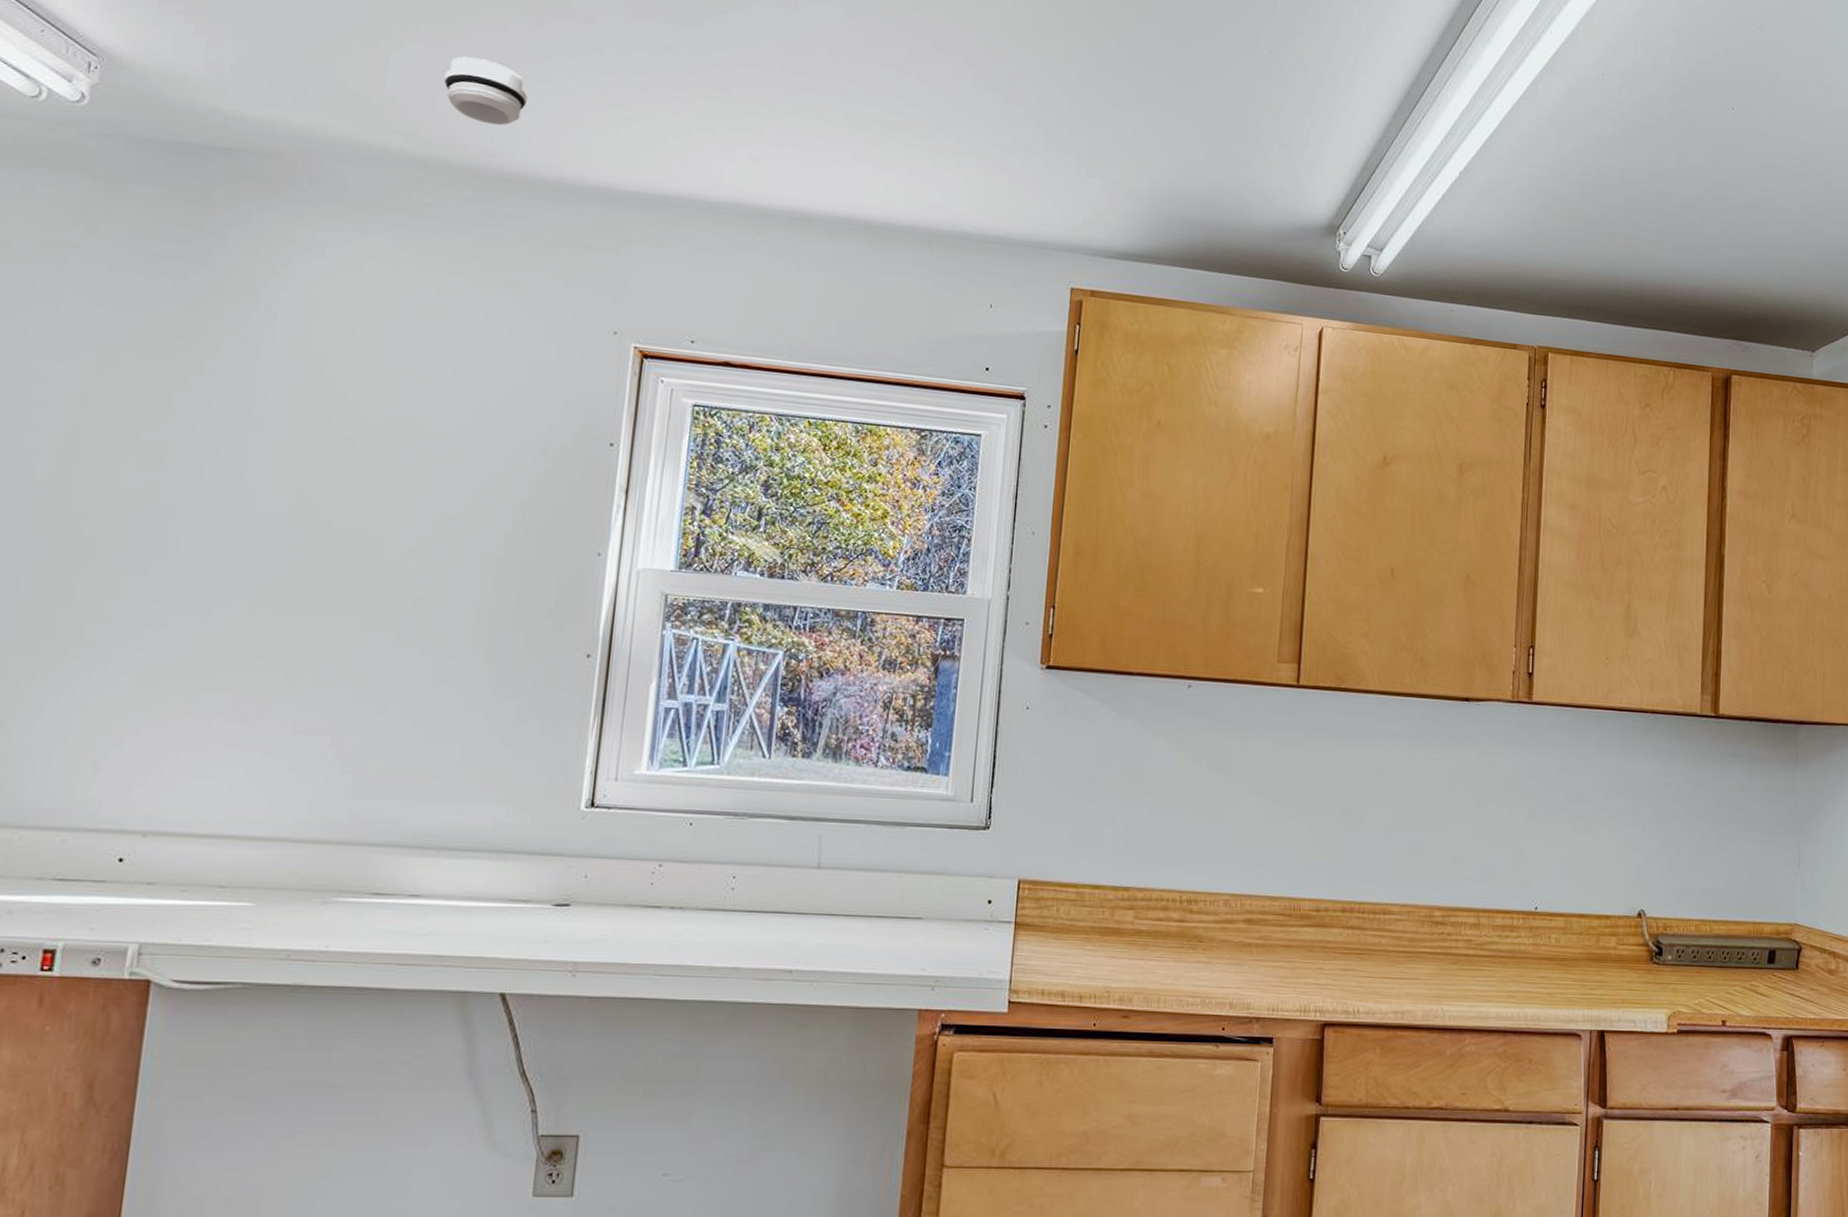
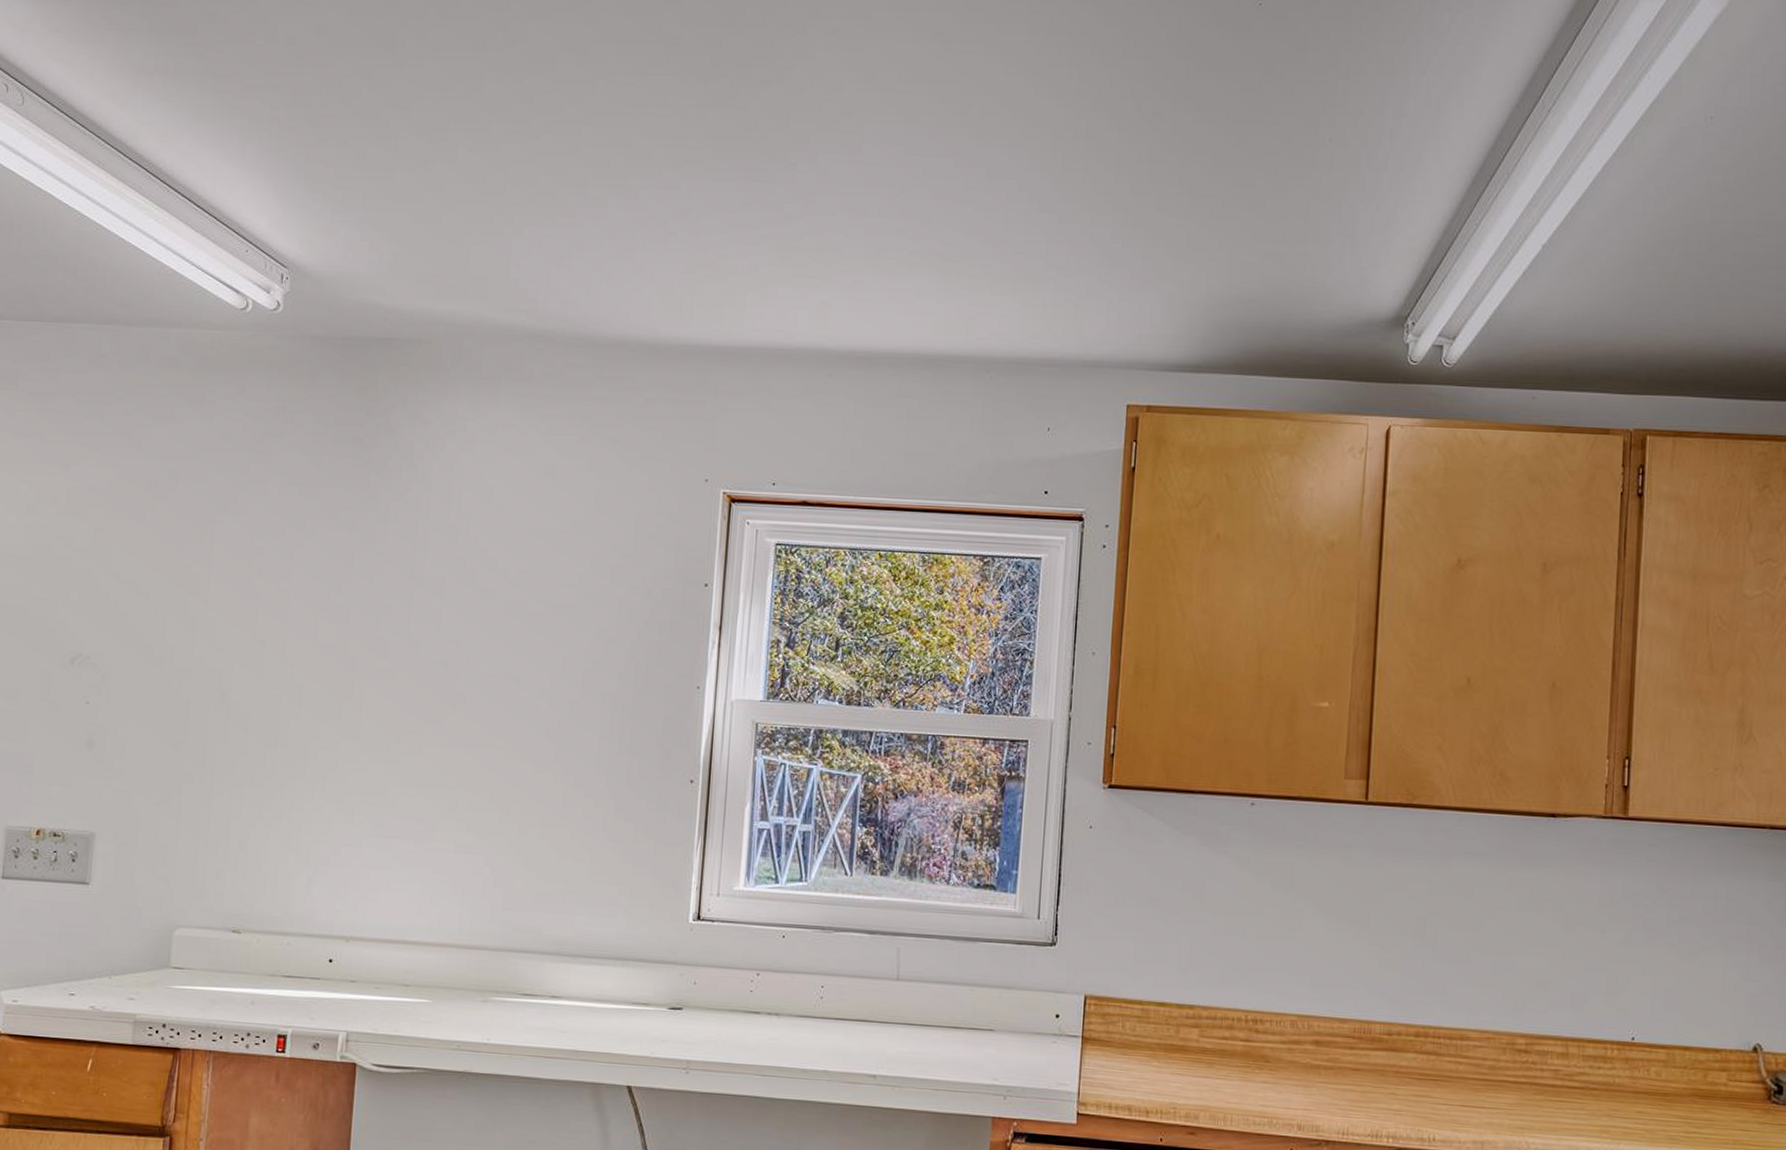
smoke detector: present [444,56,527,126] -> none [556,234,626,295]

